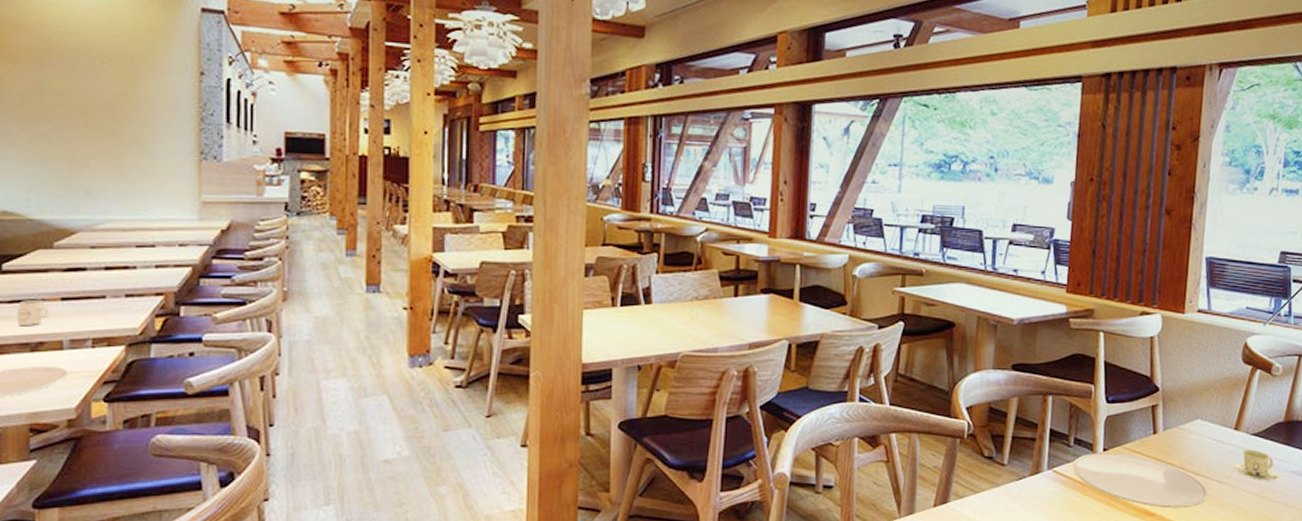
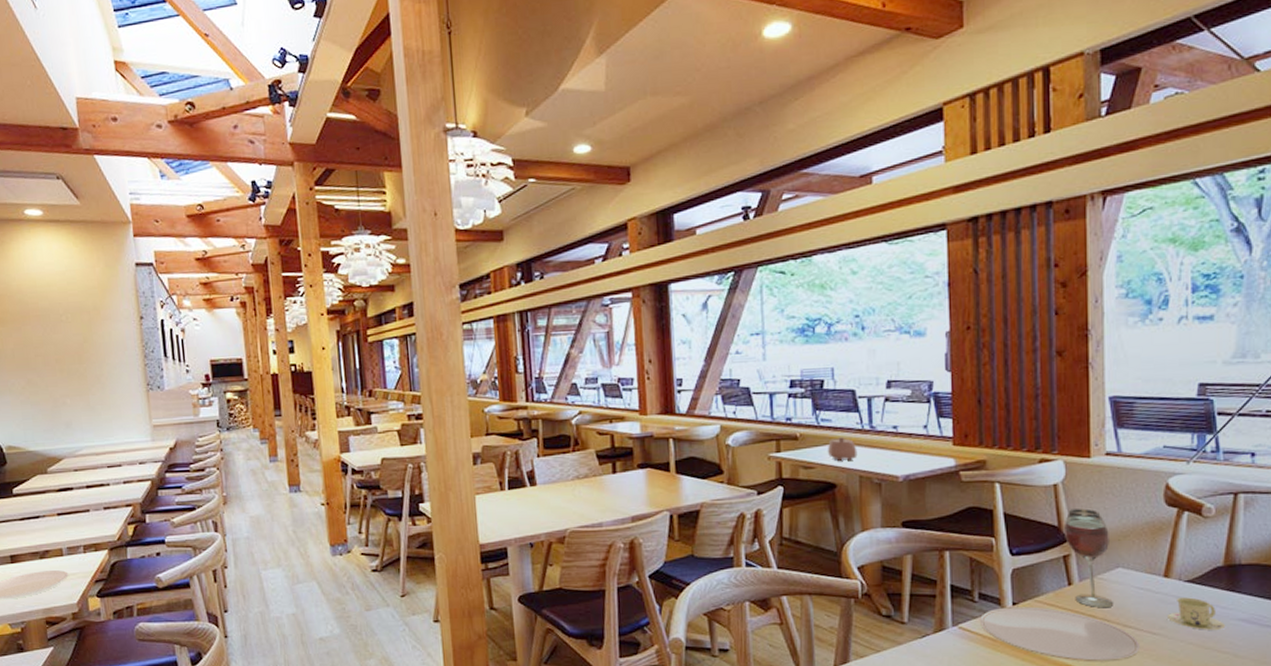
mug: present [17,299,50,327] -> none [27,515,51,539]
sugar bowl: none [950,276,978,302] -> present [828,437,858,462]
wineglass: none [1154,361,1194,456] -> present [1063,508,1113,607]

